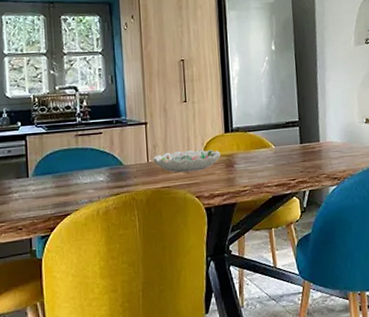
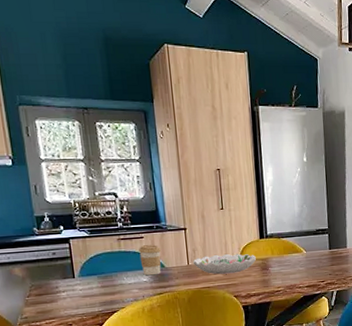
coffee cup: none [97,141,120,175] -> present [139,245,162,276]

